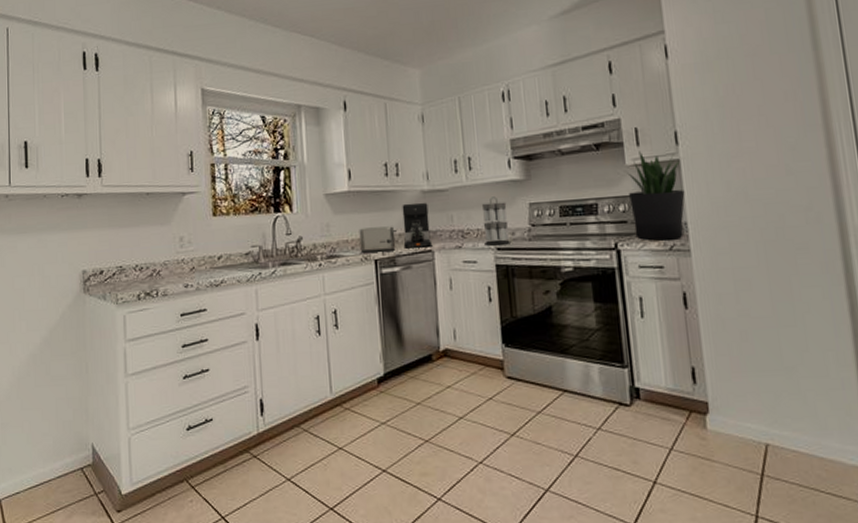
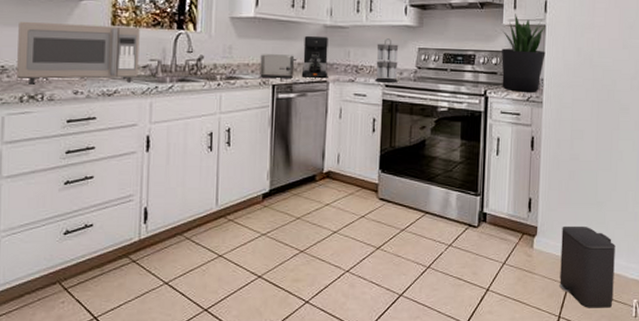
microwave: none [131,215,242,281] -> present [17,21,140,84]
pedal bin: none [741,398,830,505] -> present [559,225,615,308]

